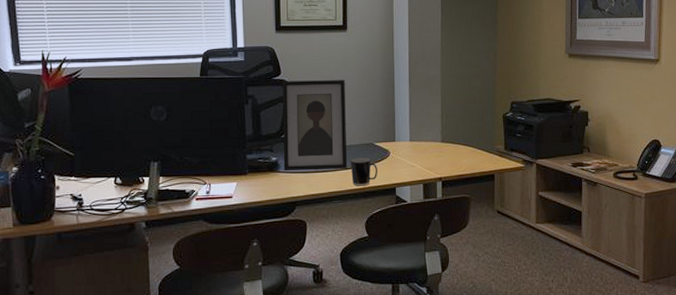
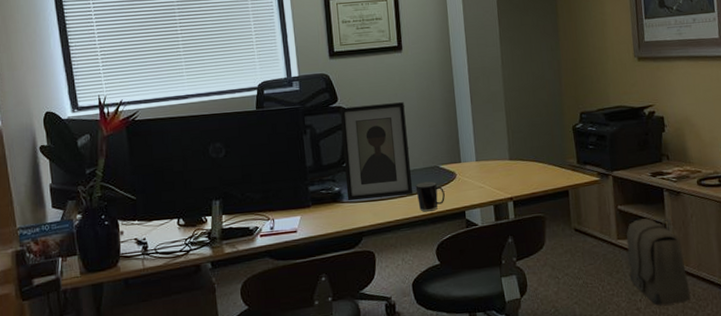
backpack: none [544,205,598,287] -> present [626,217,691,306]

